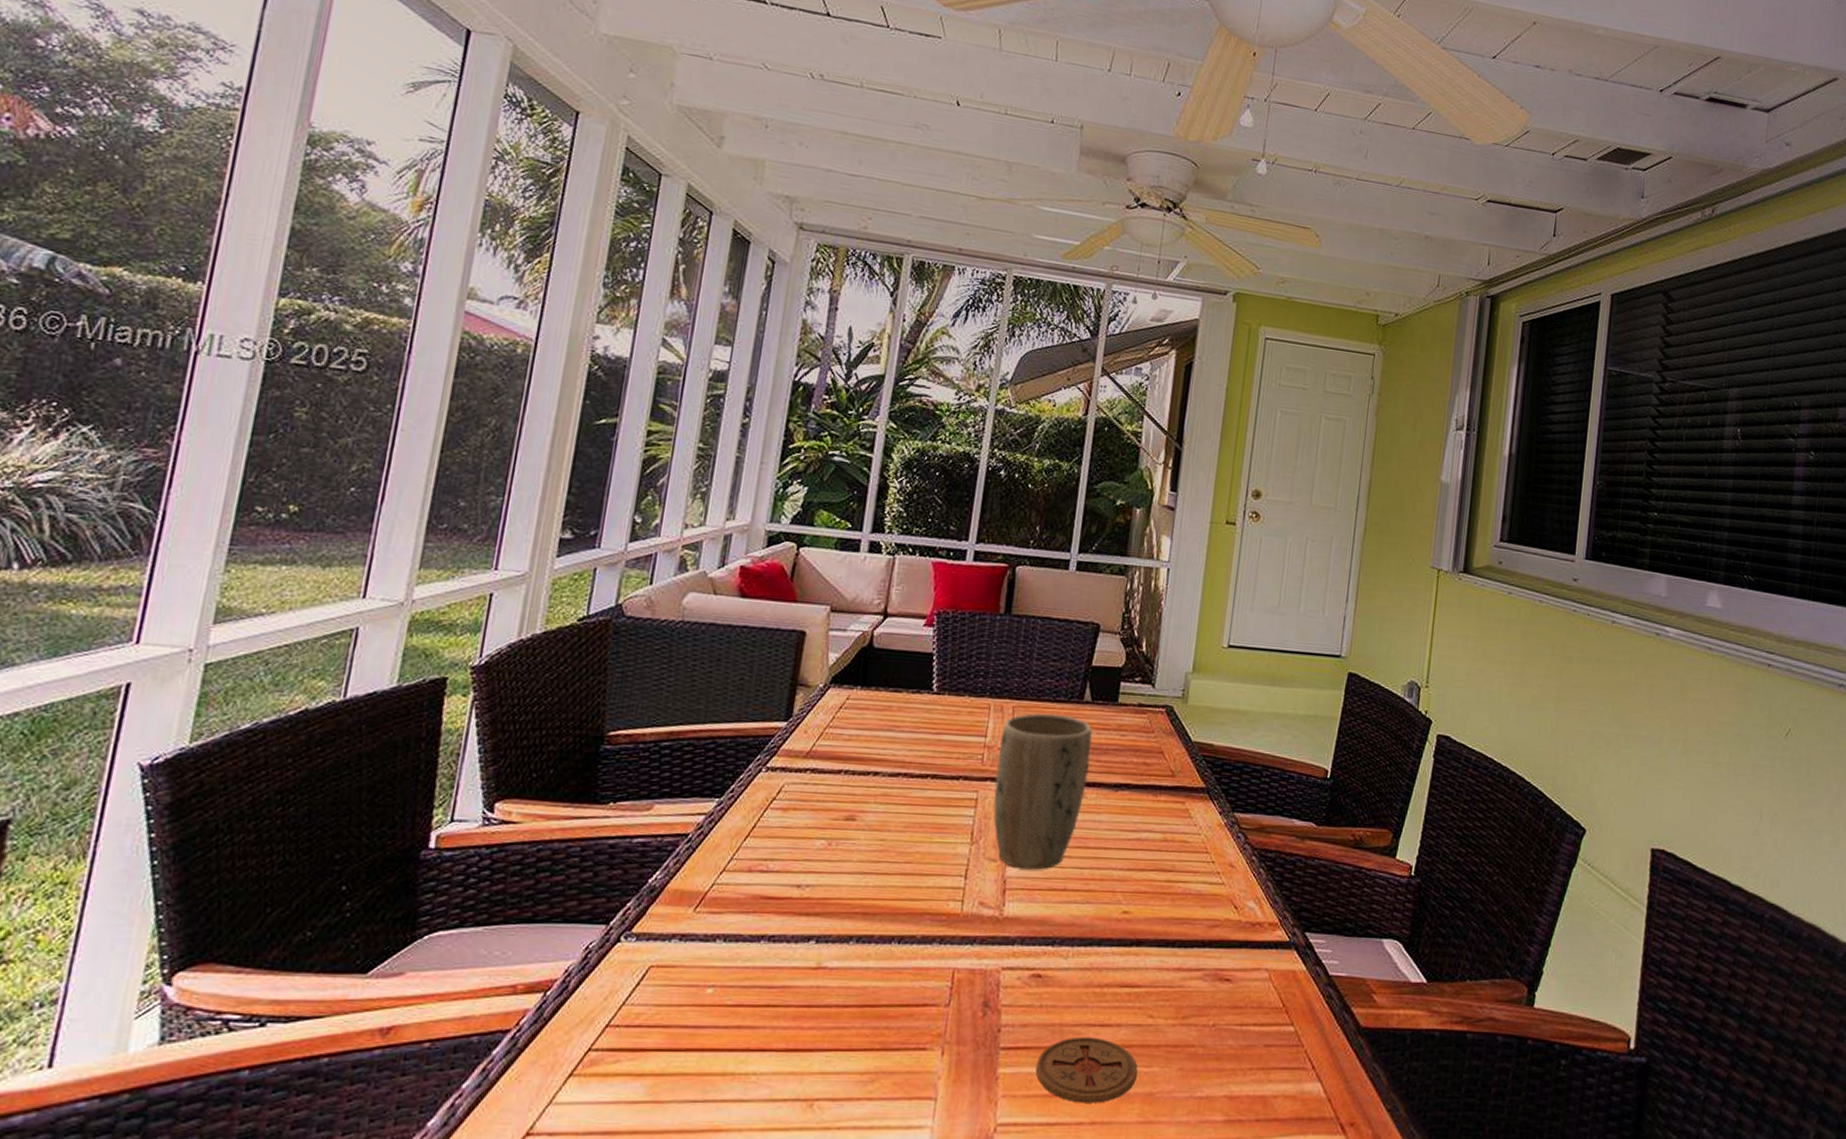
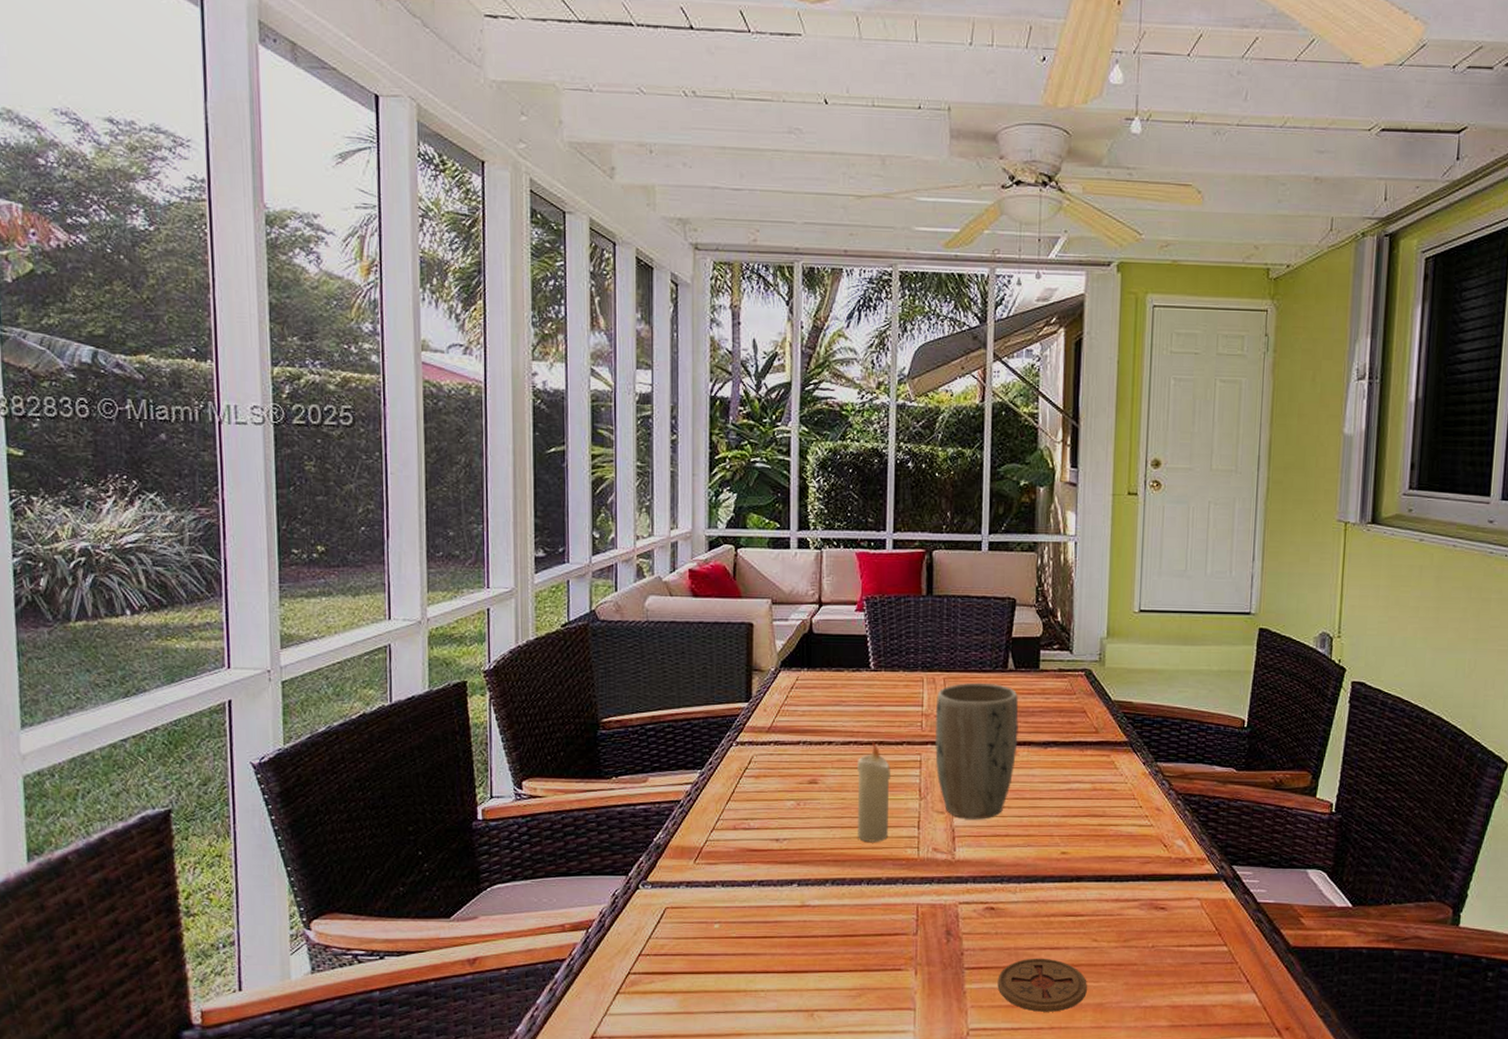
candle: none [894,775,942,893] -> present [856,742,892,842]

